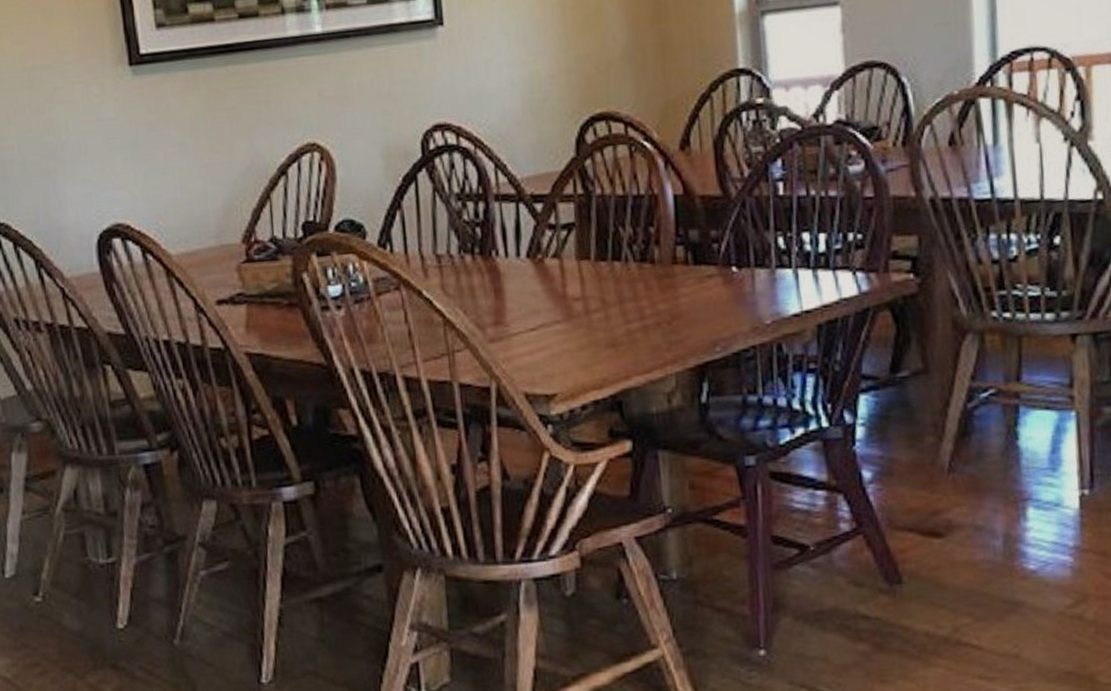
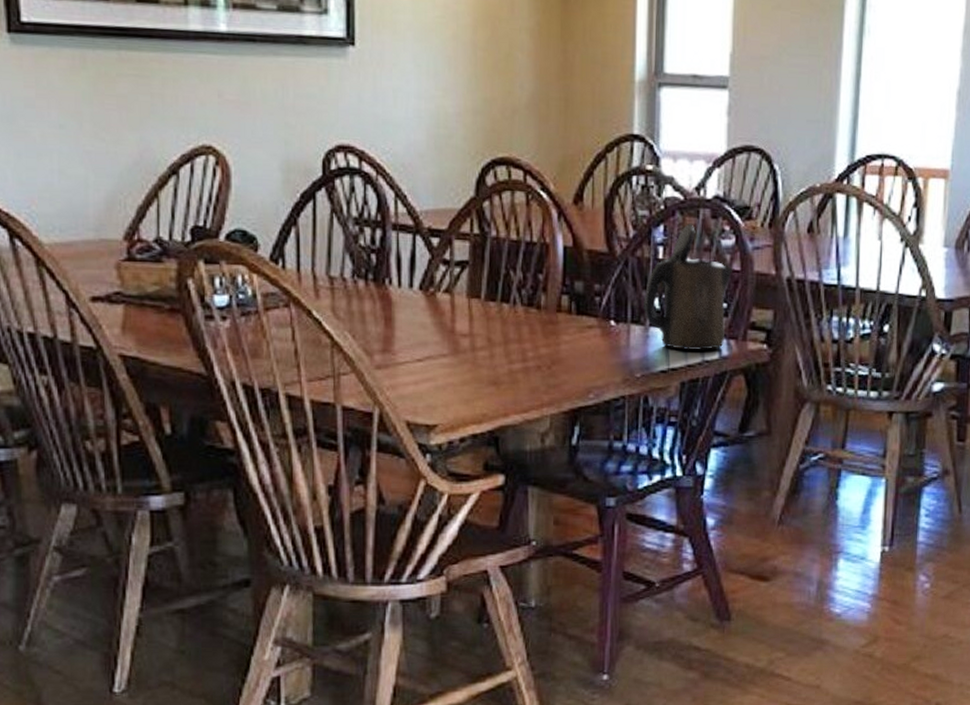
electric kettle: none [766,153,865,290] -> present [642,223,732,351]

